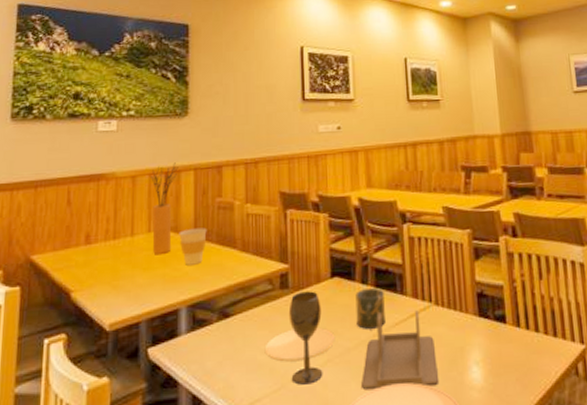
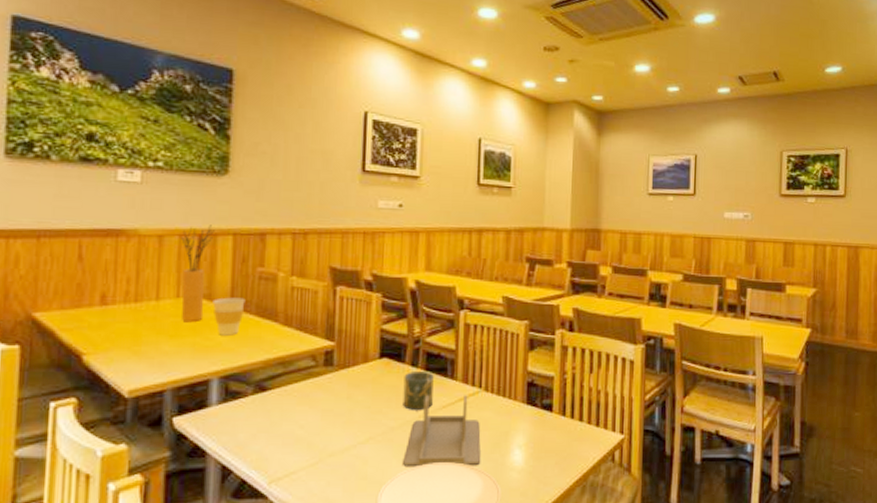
plate: present [264,327,335,362] -> none [303,406,380,437]
wine glass: present [288,291,323,385] -> none [331,370,367,460]

